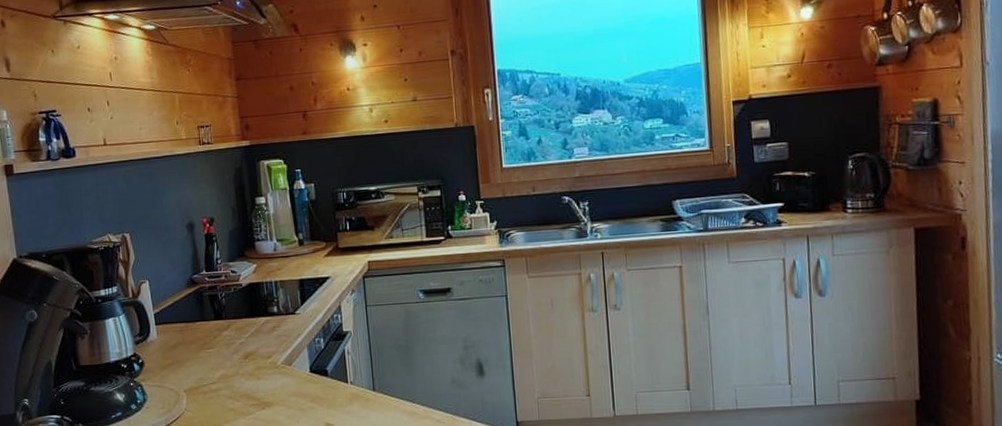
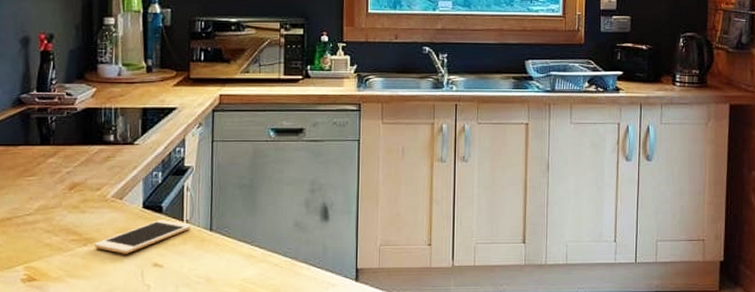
cell phone: none [271,382,356,416] -> present [94,220,192,254]

